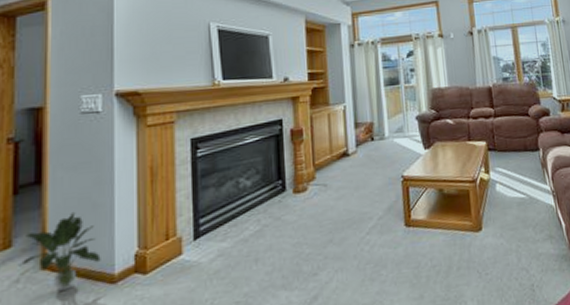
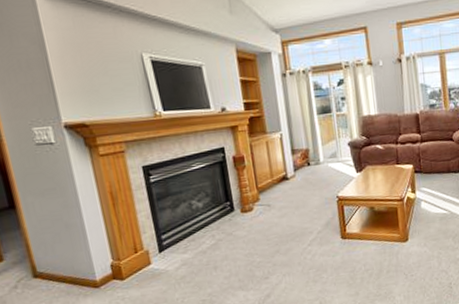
potted plant: present [19,211,101,293] -> none [13,231,83,295]

